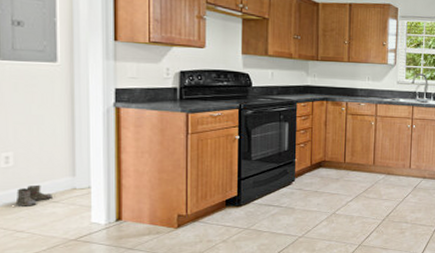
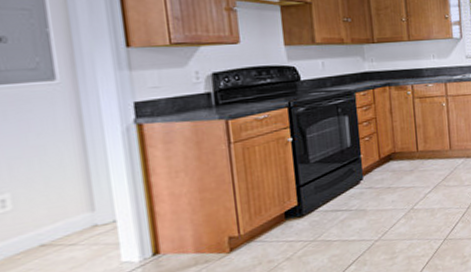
boots: present [15,184,52,206] -> none [20,227,68,257]

